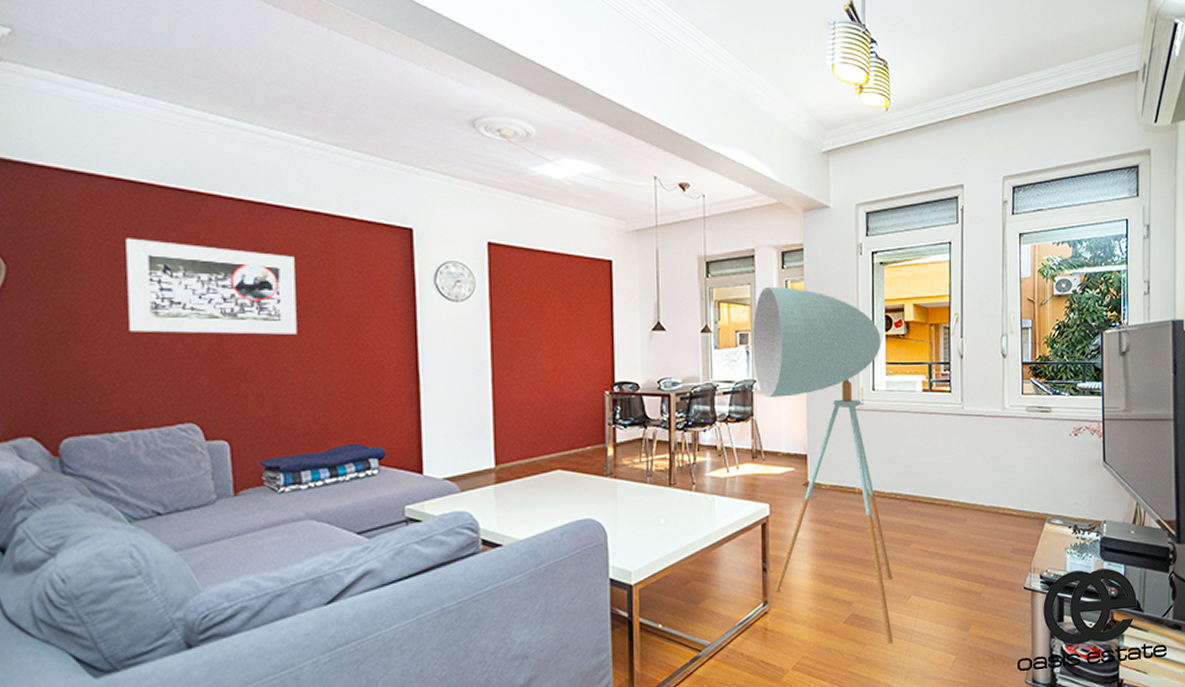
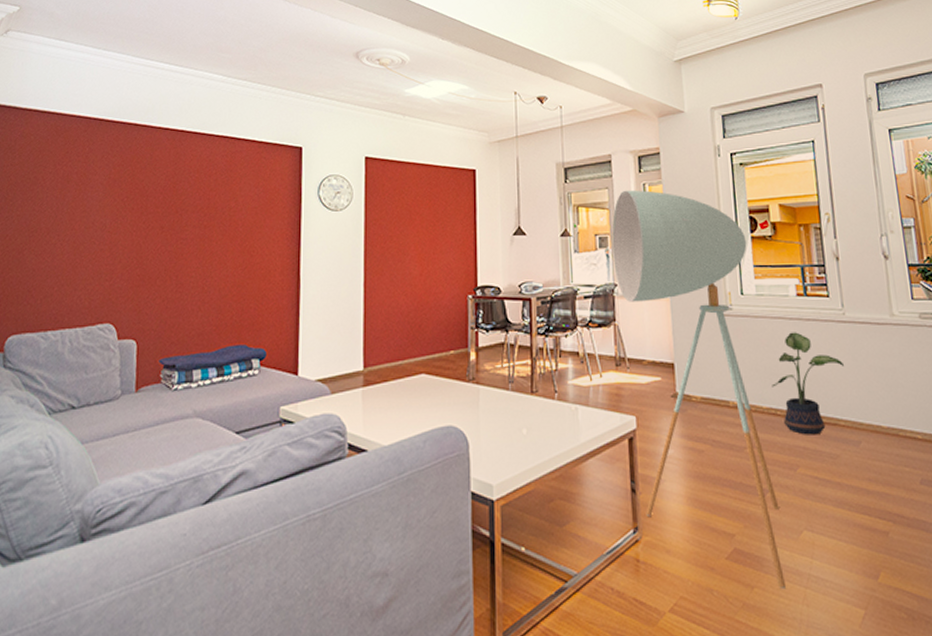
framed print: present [126,238,297,335] -> none [71,163,205,244]
potted plant: none [894,424,959,515] -> present [772,332,845,435]

